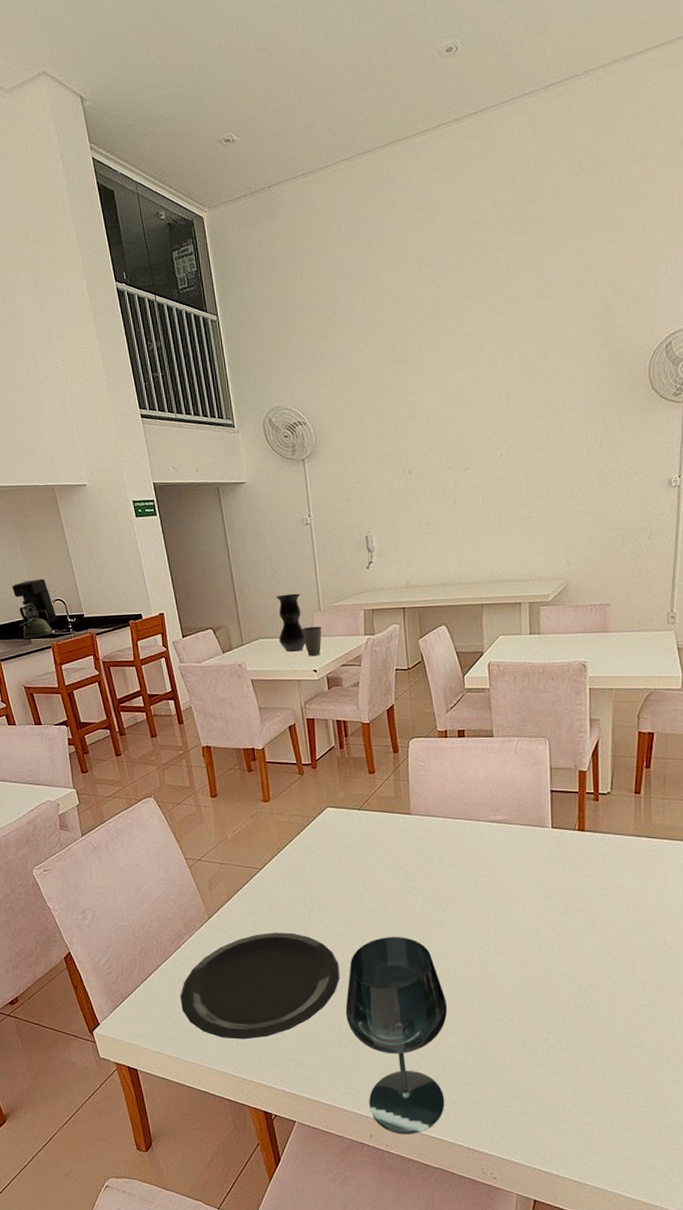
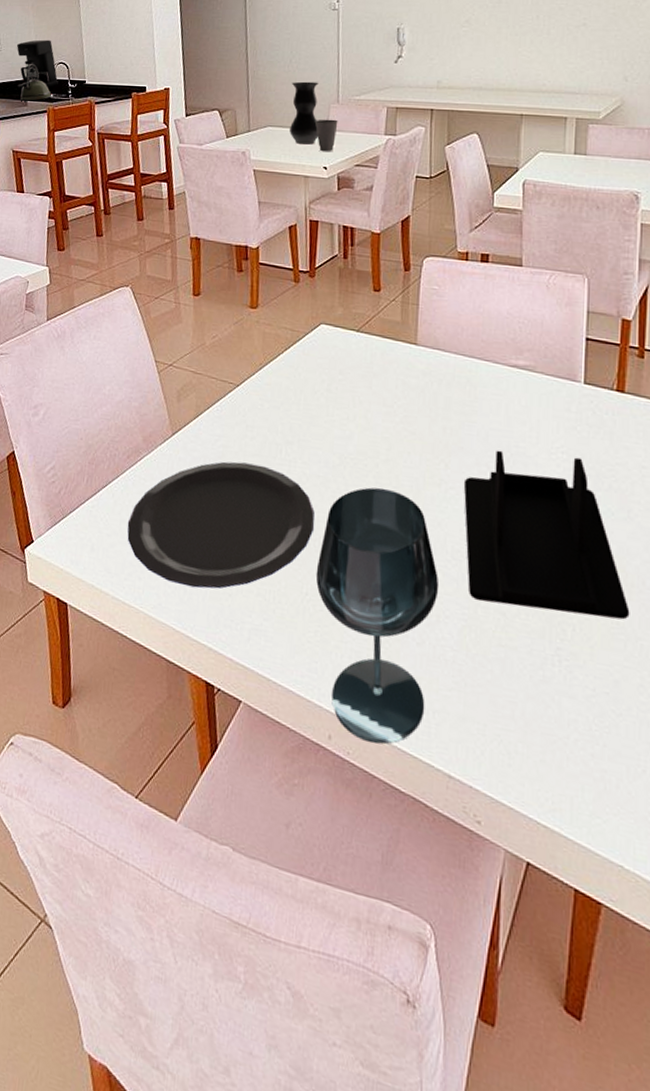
napkin holder: none [460,888,600,1012] -> present [463,450,630,620]

